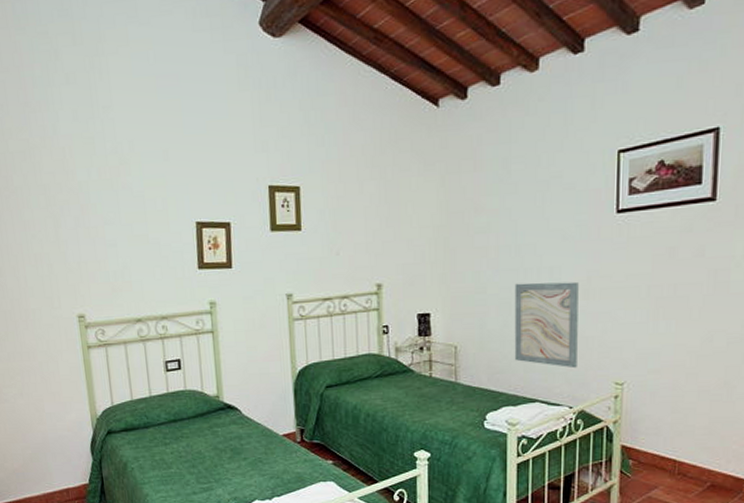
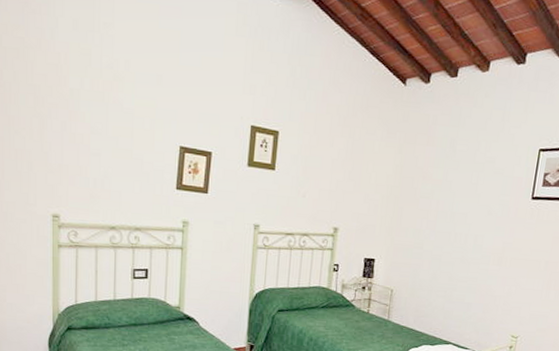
wall art: present [514,281,579,369] -> none [437,244,495,320]

